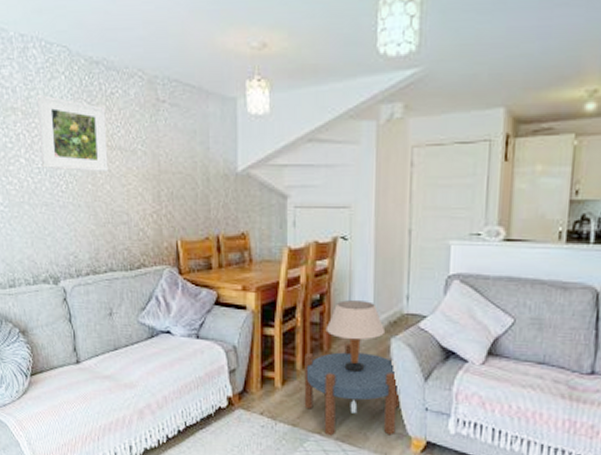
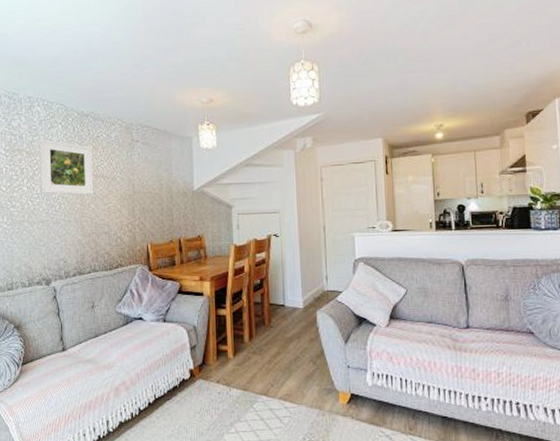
side table: present [304,343,400,436] -> none [251,317,328,396]
table lamp: present [325,300,386,372] -> none [266,283,312,340]

